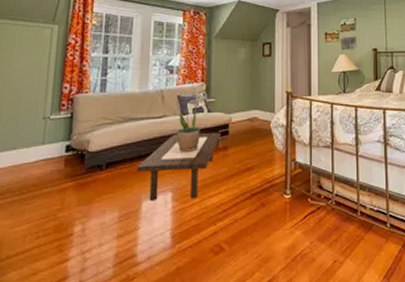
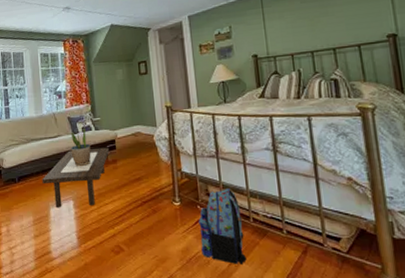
backpack: none [308,180,351,261] -> present [198,188,247,264]

